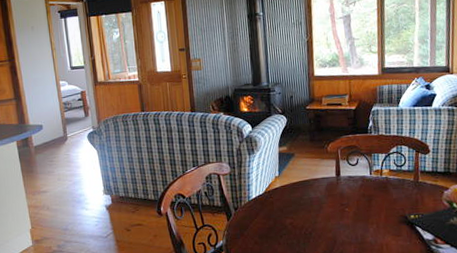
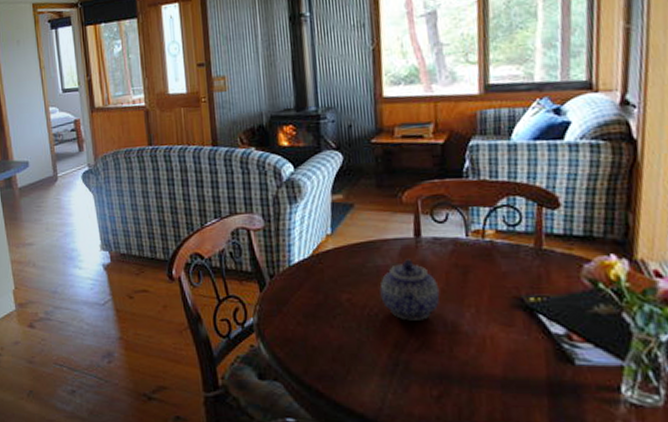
teapot: none [312,192,353,236] -> present [379,259,440,321]

